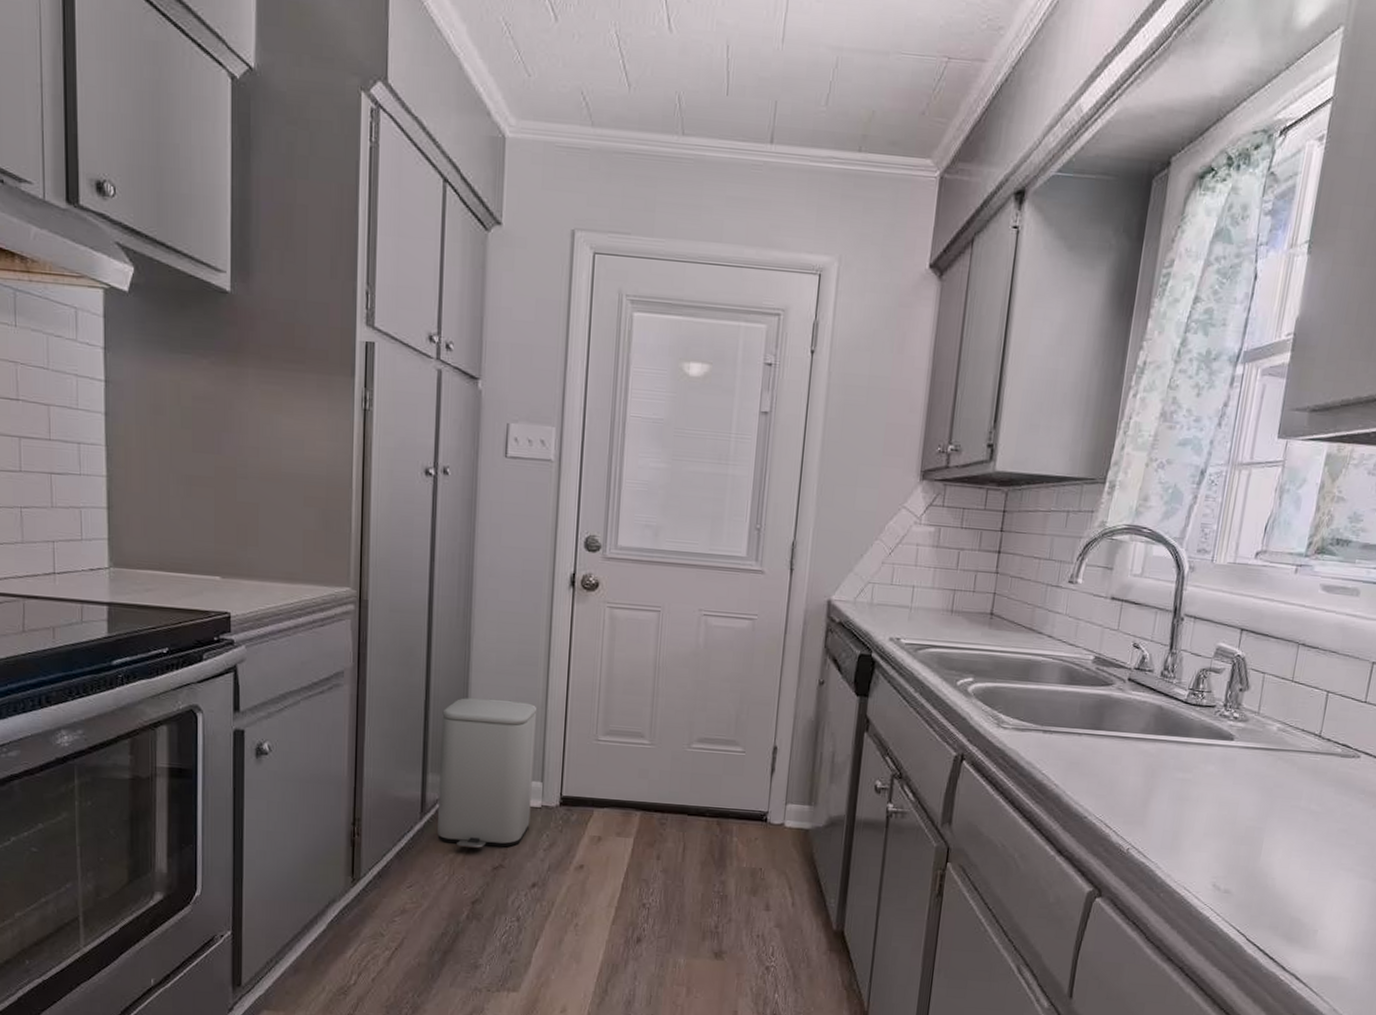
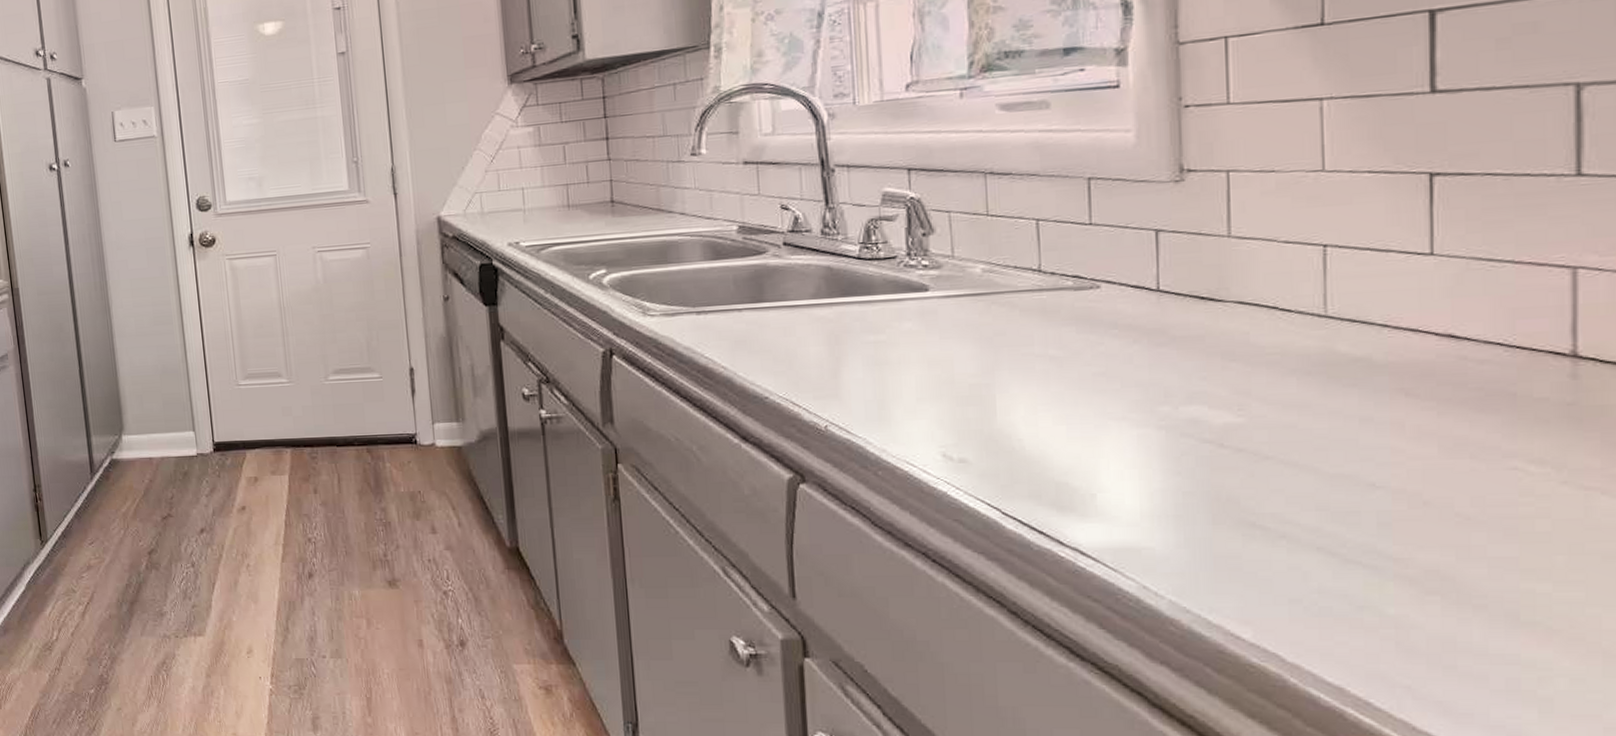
pedal bin: present [437,698,537,849] -> none [95,359,189,502]

